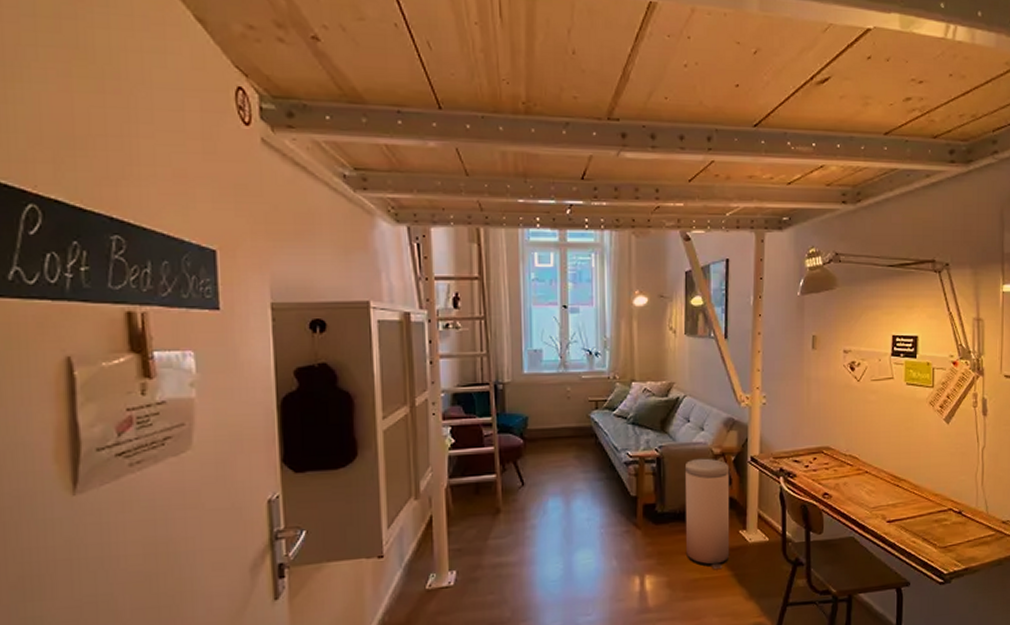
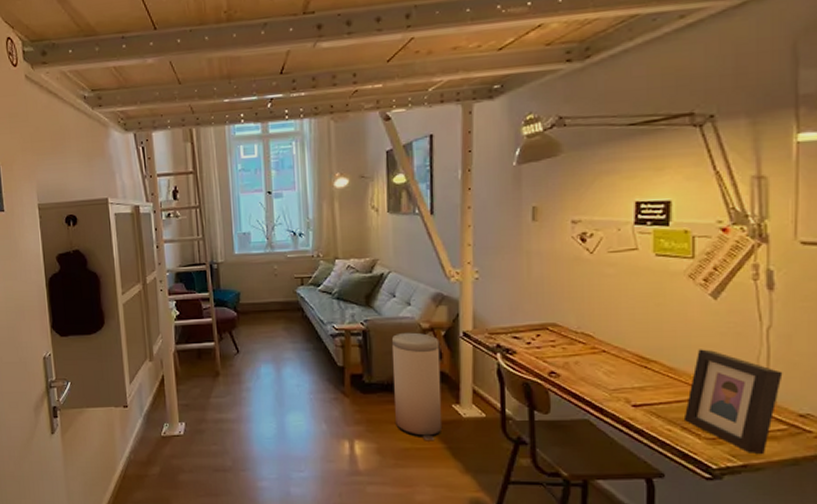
picture frame: none [924,467,992,559] -> present [683,349,783,455]

